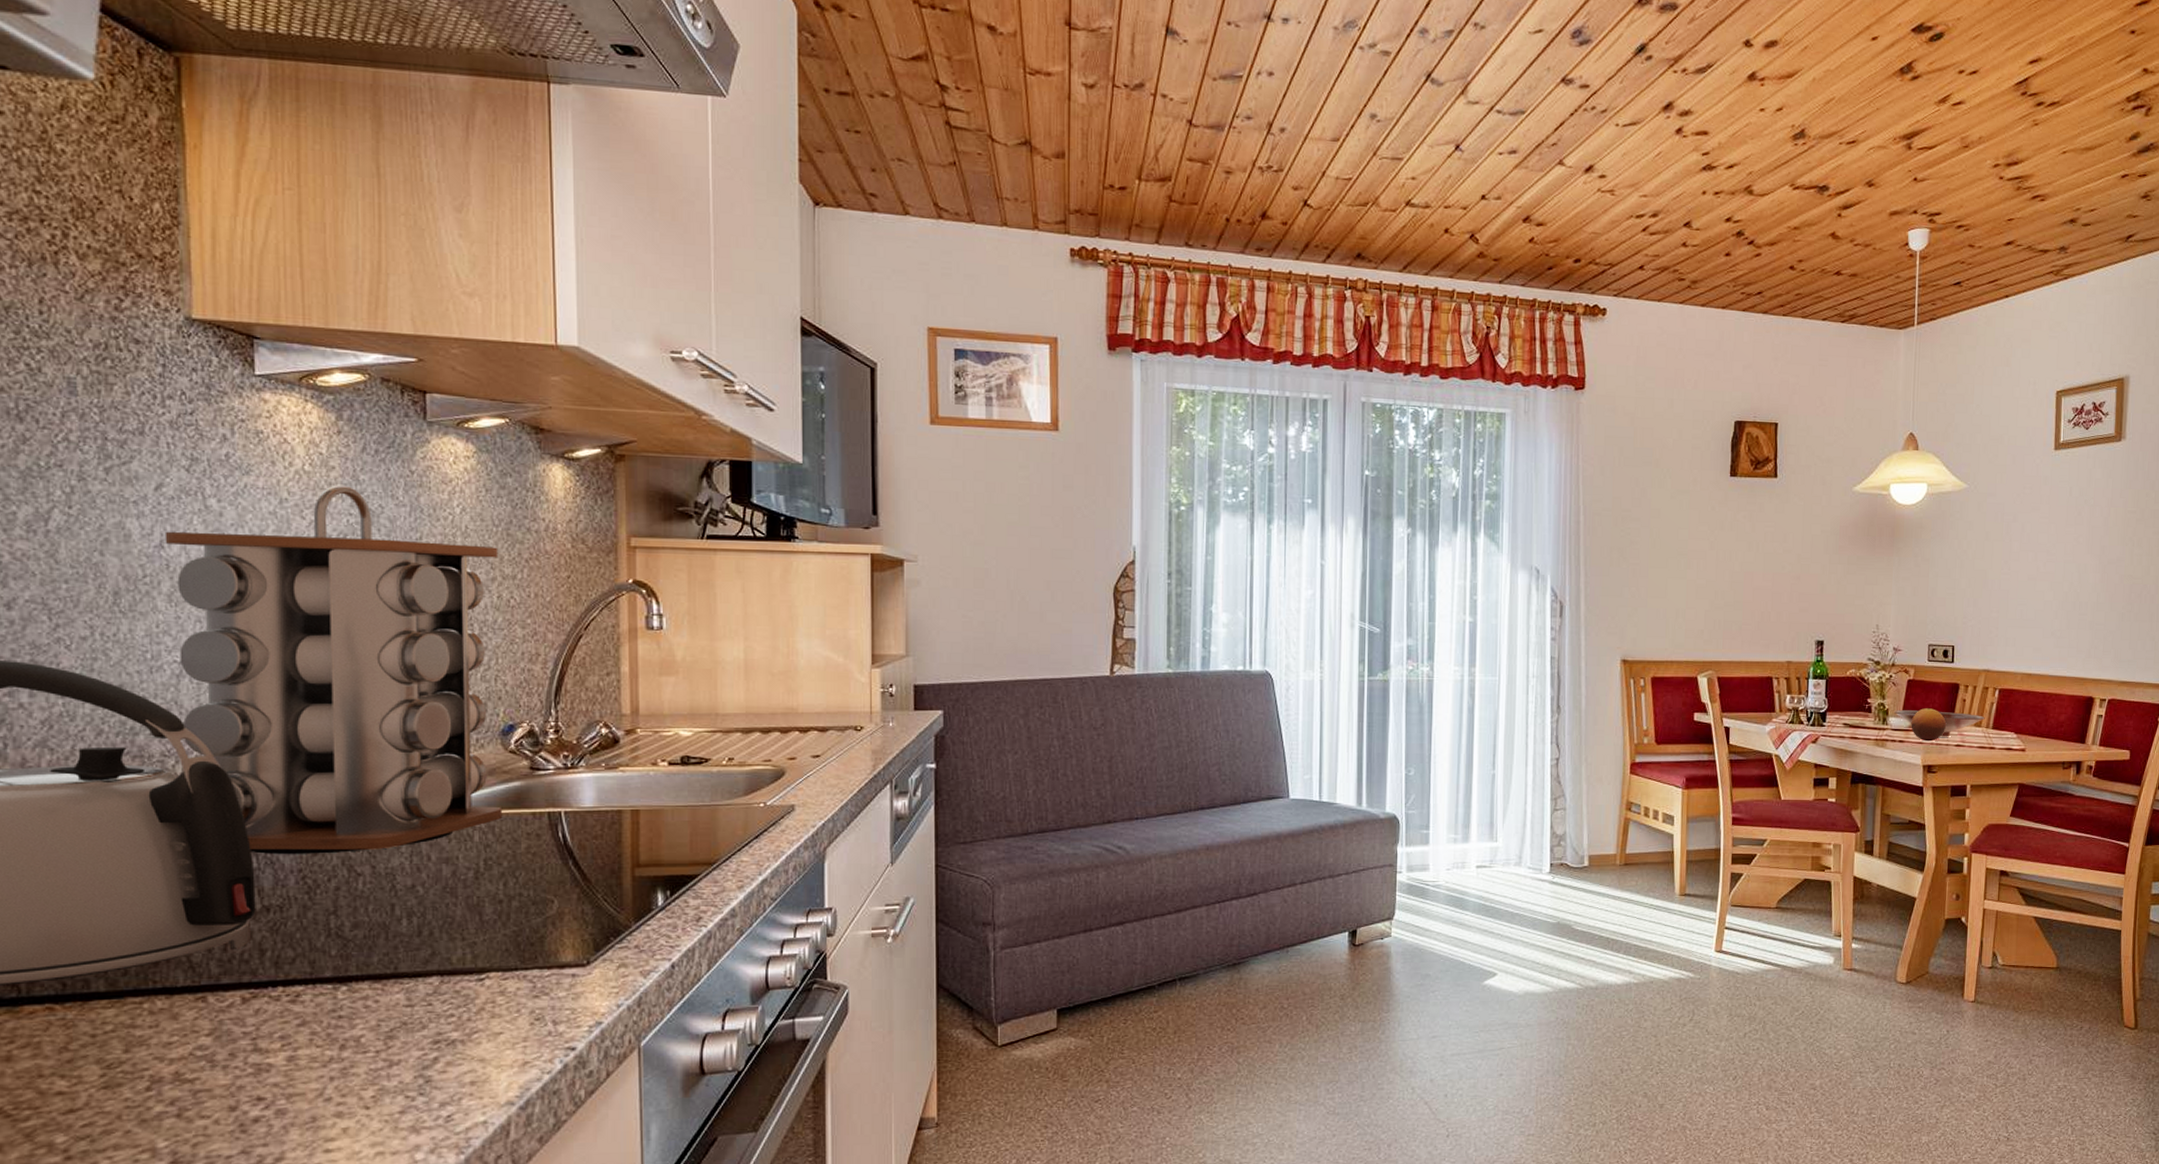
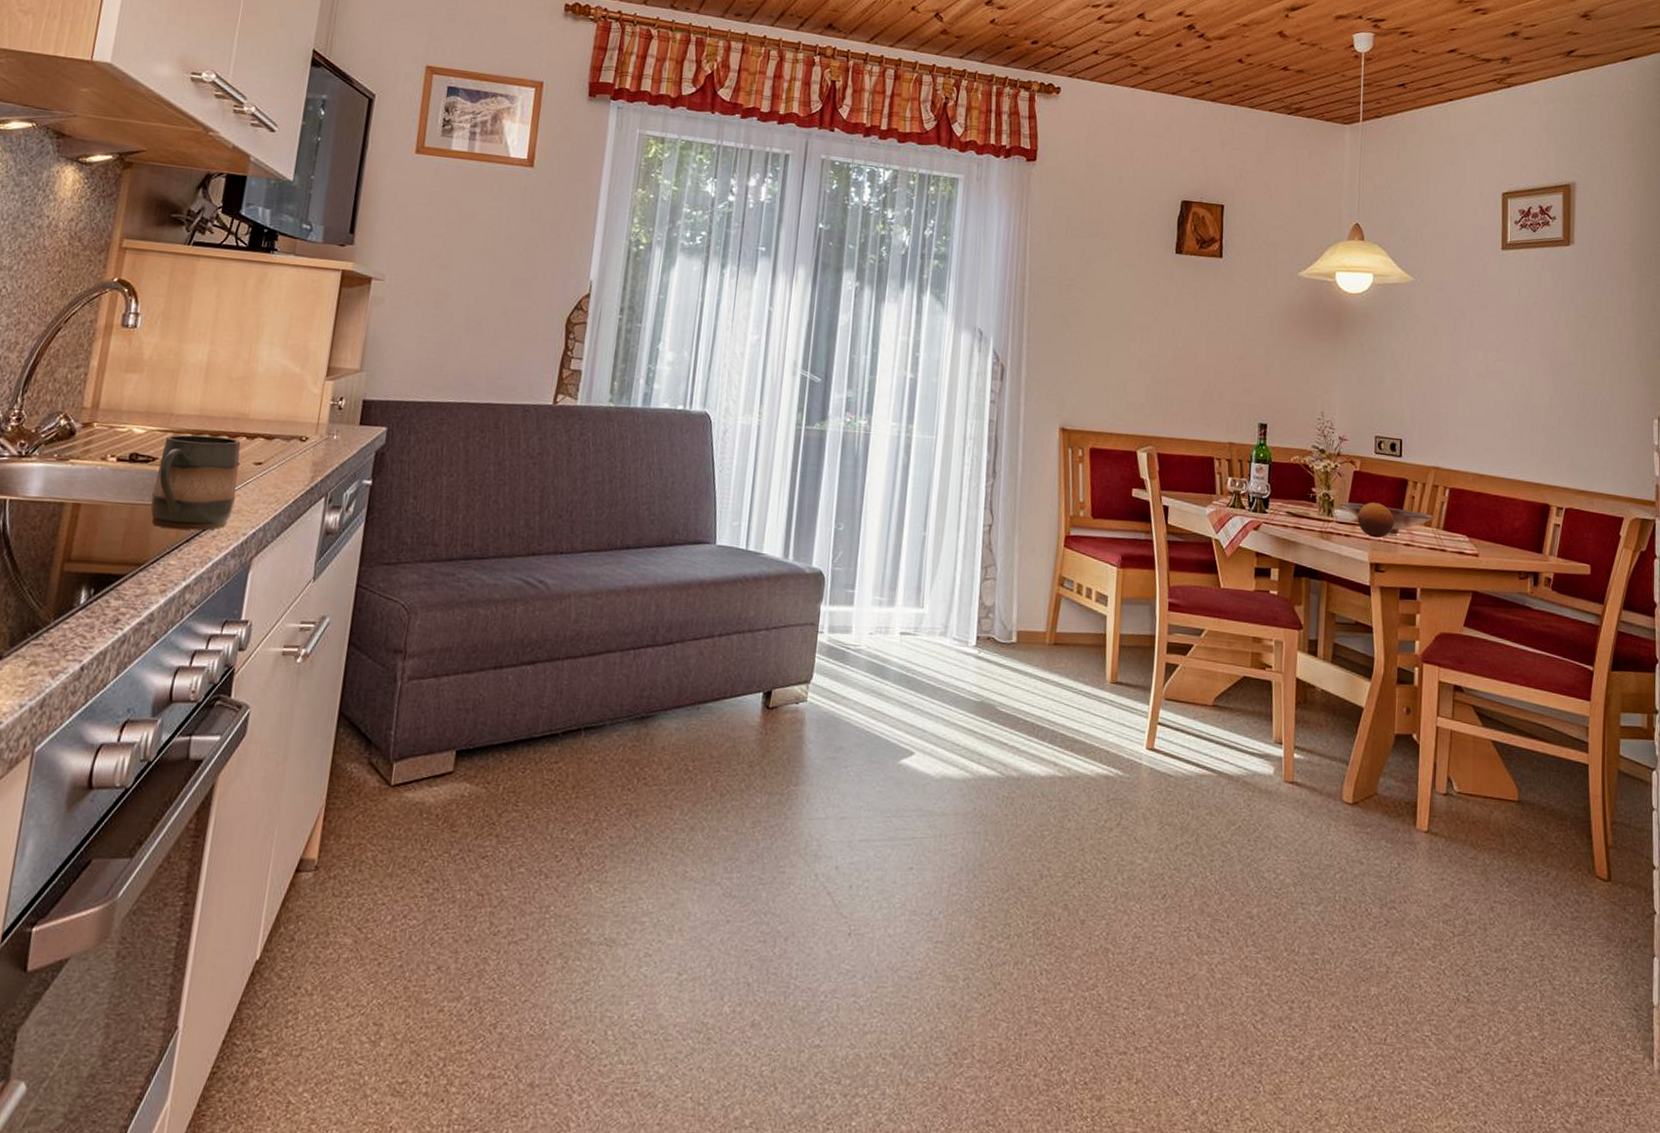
mug: none [711,733,799,827] -> present [150,434,241,531]

